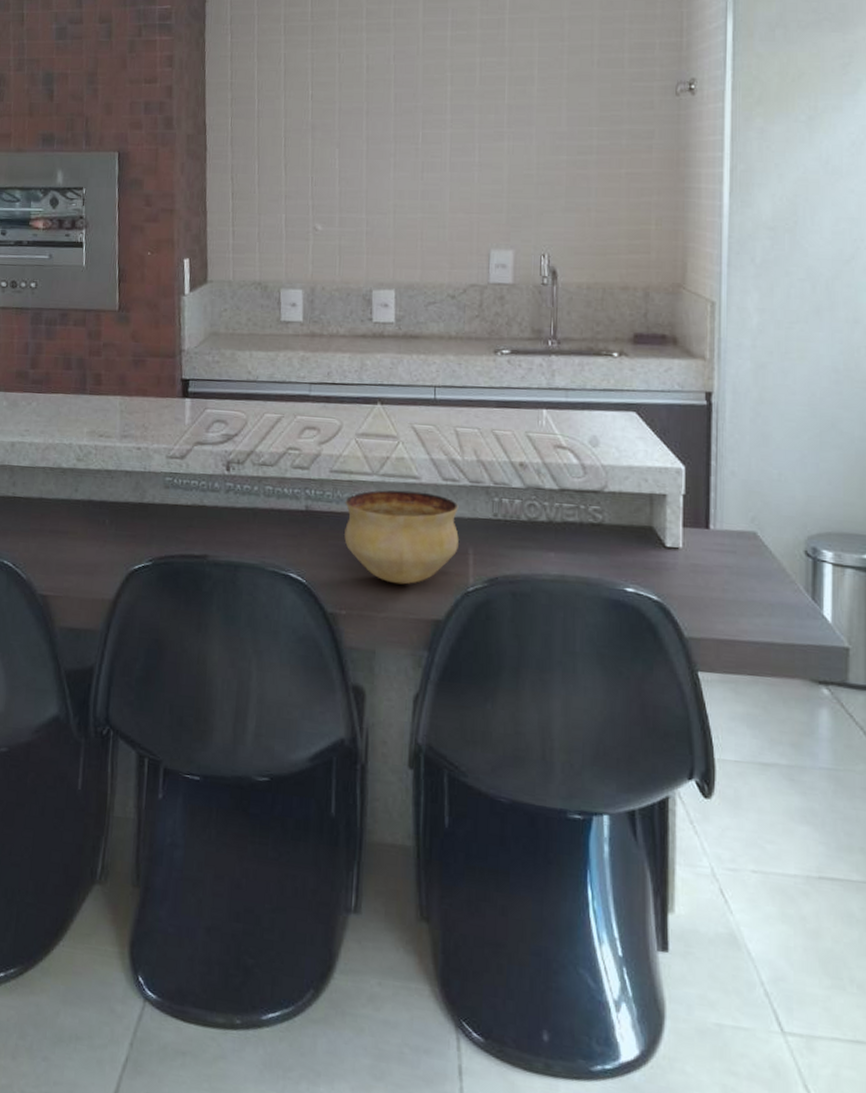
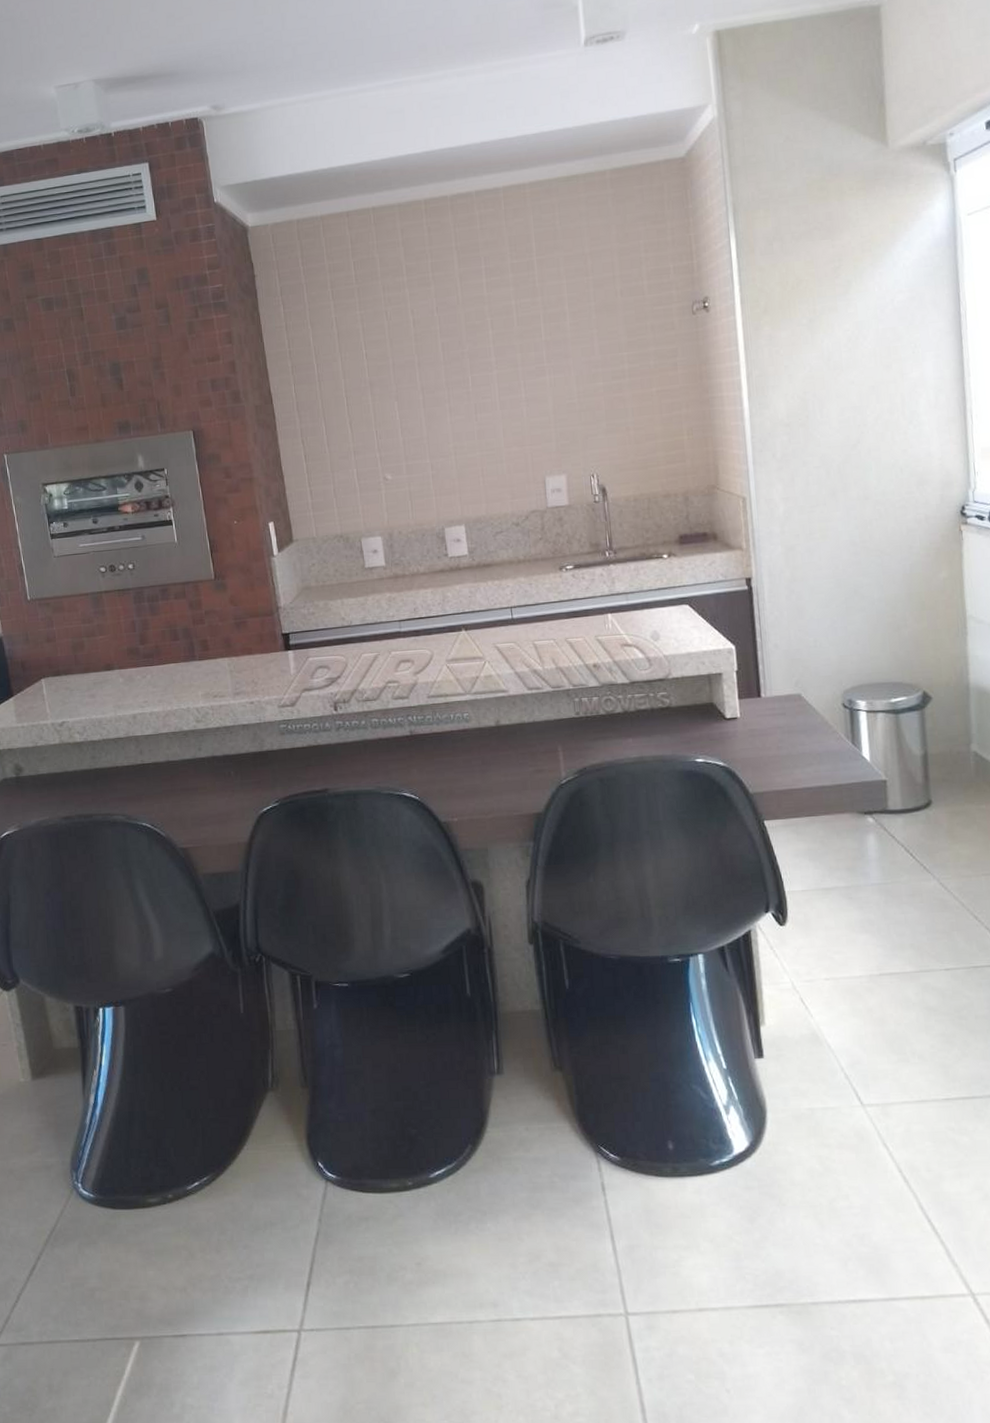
bowl: present [344,490,459,585] -> none [444,703,549,788]

